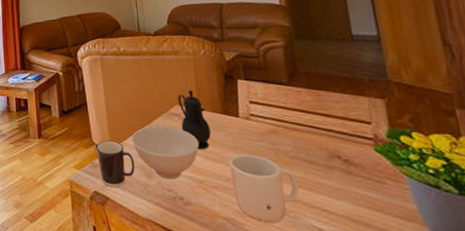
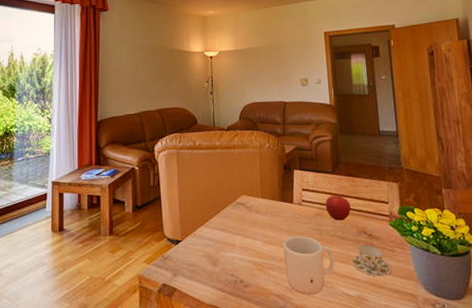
mug: present [96,140,135,187] -> none [167,232,202,277]
bowl: present [131,126,200,179] -> none [200,215,260,265]
coffeepot: present [177,90,211,149] -> none [244,181,270,234]
fruit: none [281,110,317,141] -> present [325,194,351,221]
teacup: none [322,171,382,213] -> present [352,244,392,277]

